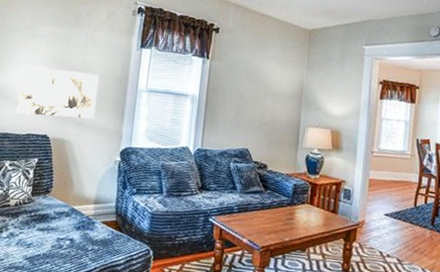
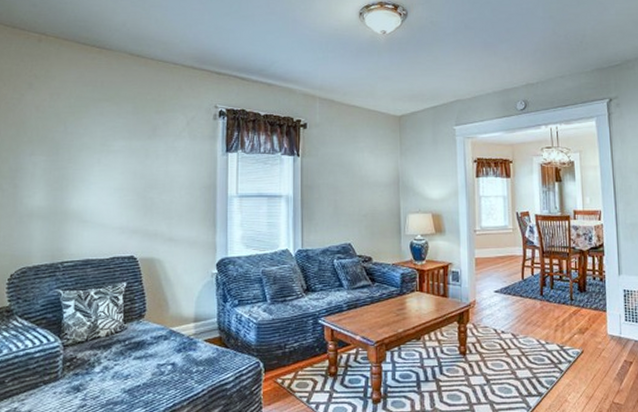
wall art: present [15,64,99,119] -> none [96,184,185,237]

